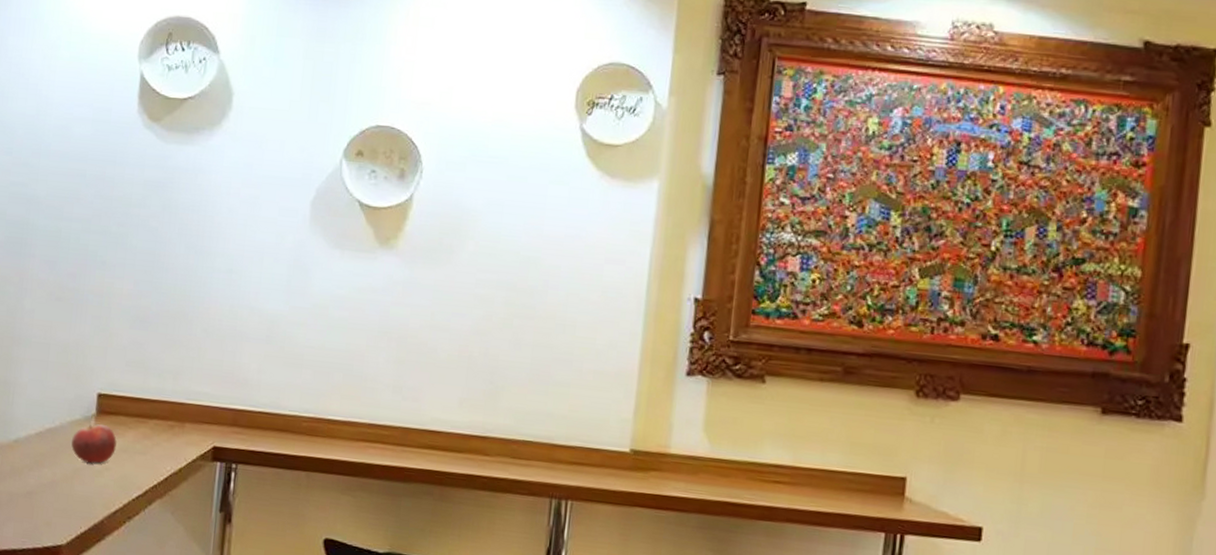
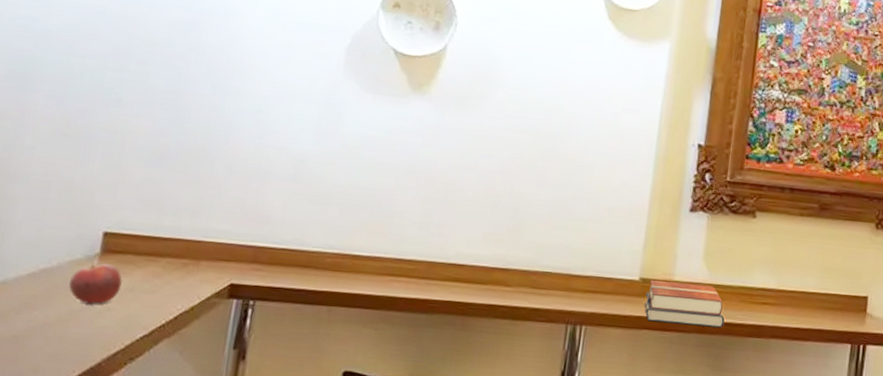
books: none [636,451,730,508] -> present [644,279,725,328]

